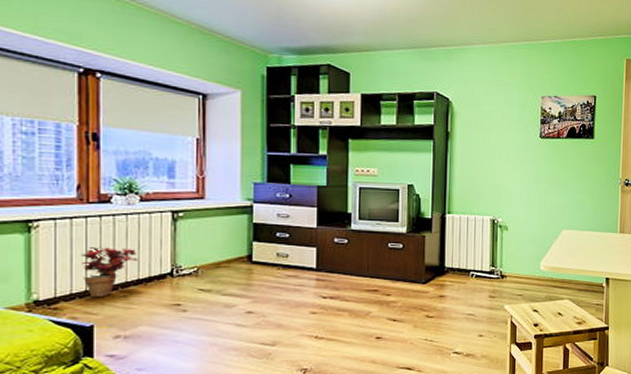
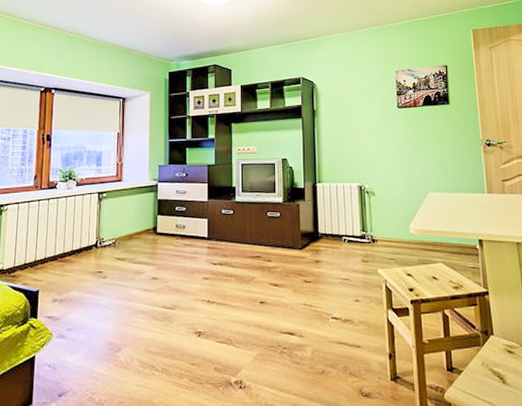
potted plant: present [80,246,138,298] -> none [33,223,73,267]

